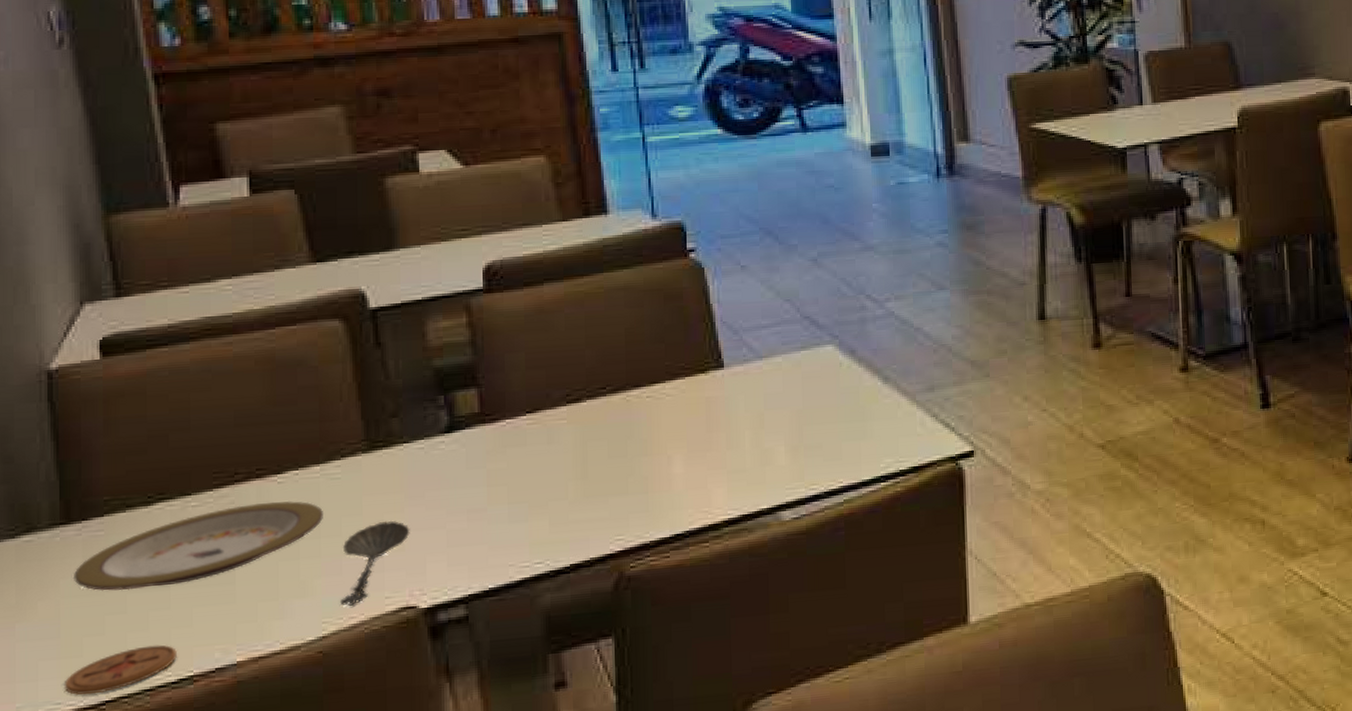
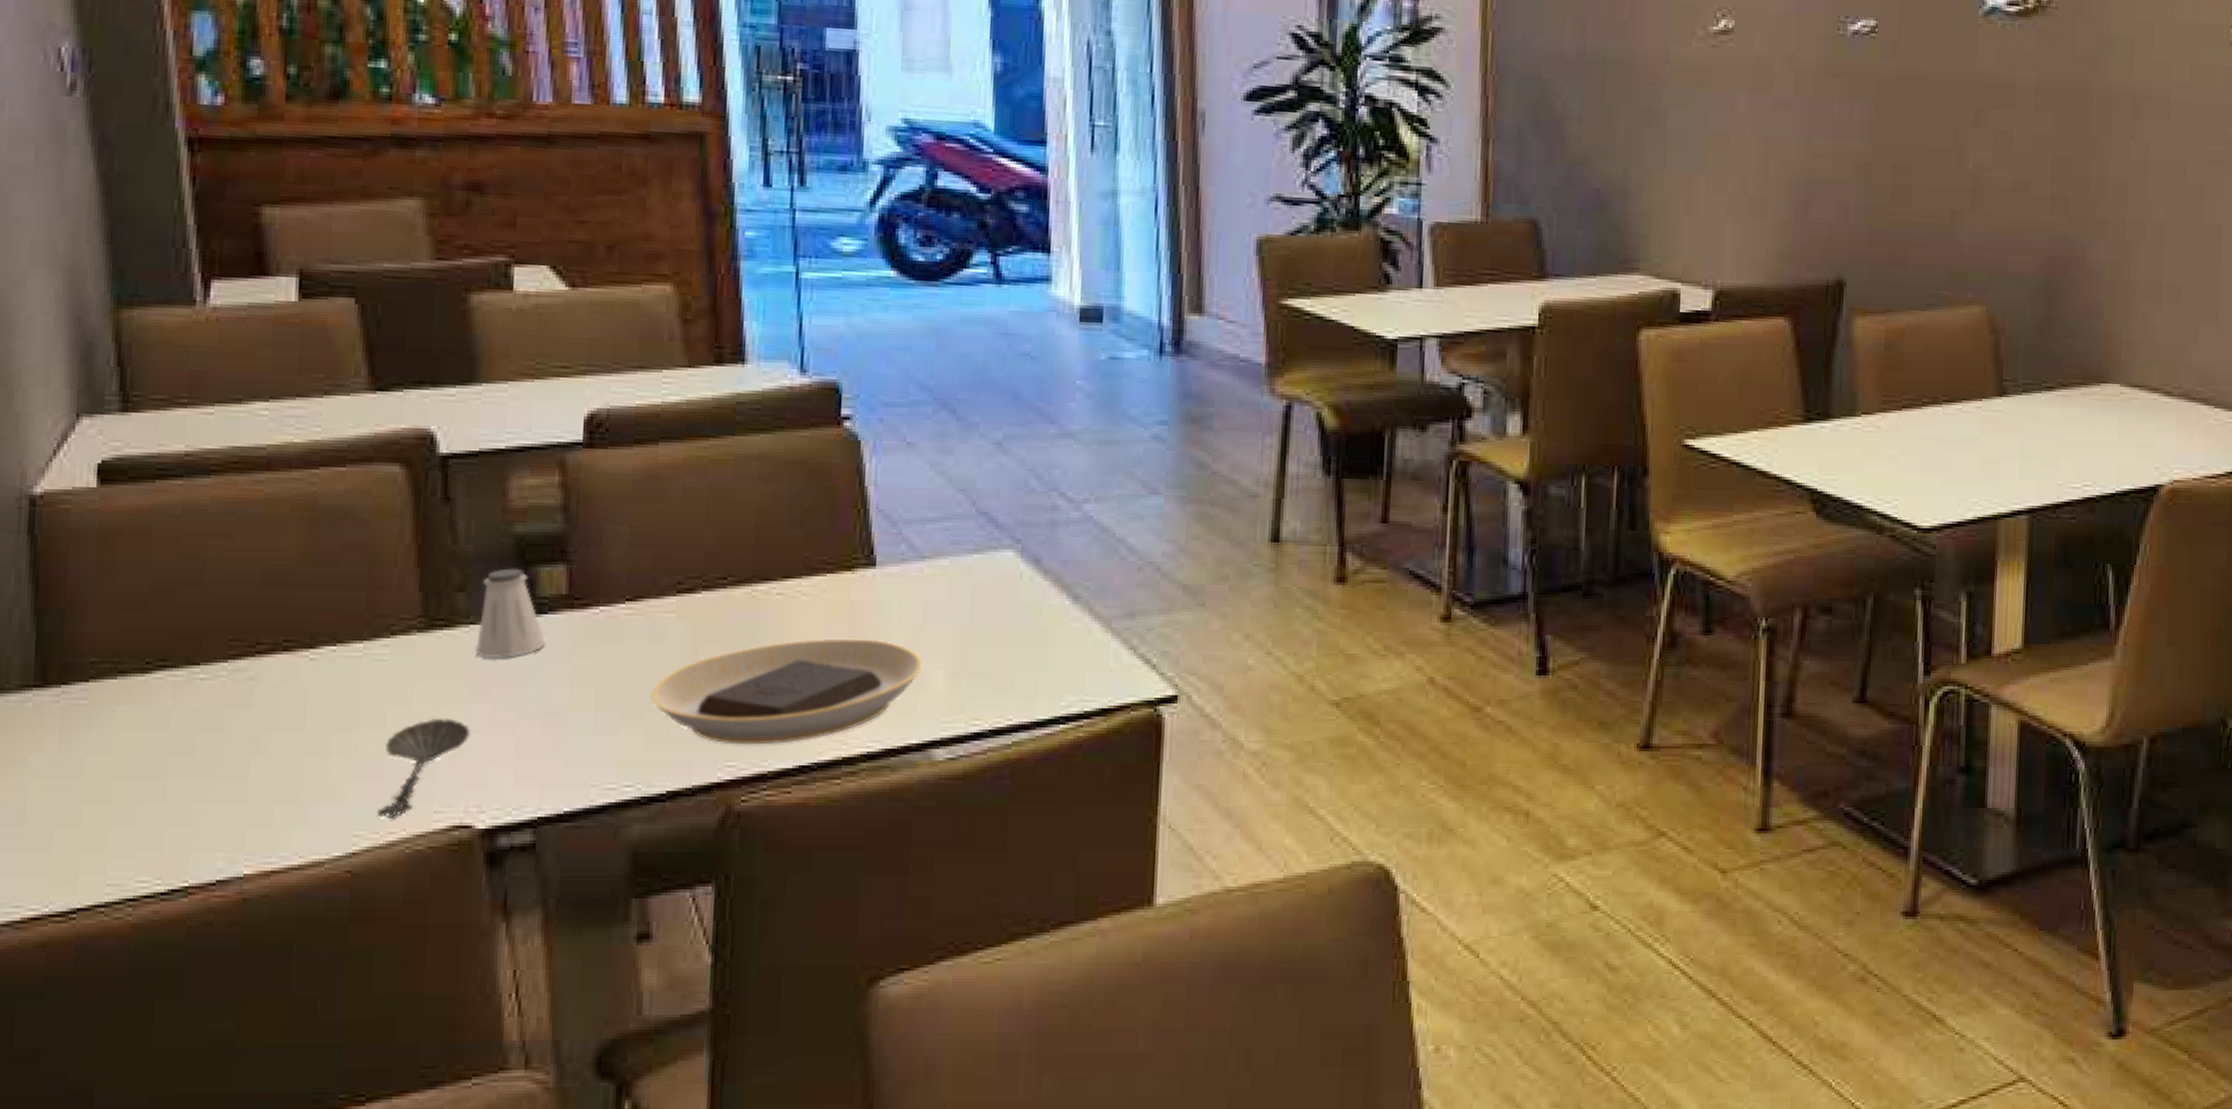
coaster: present [64,644,177,696] -> none [25,845,170,899]
plate: present [73,500,323,591] -> none [45,682,364,775]
saltshaker: none [409,395,466,470] -> present [475,568,547,659]
plate: none [552,427,767,522] -> present [651,638,923,745]

